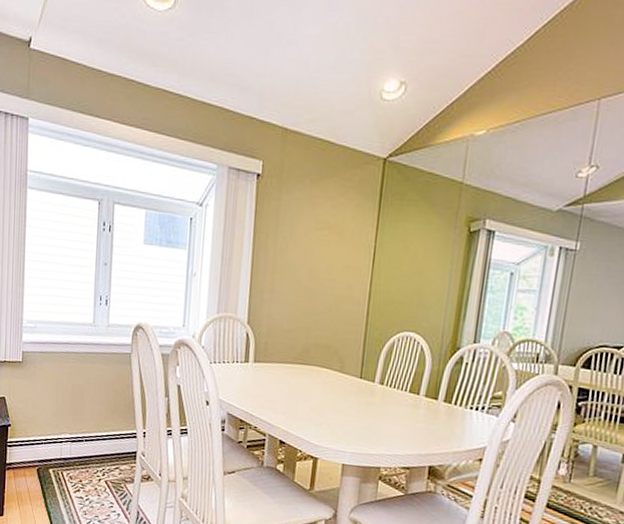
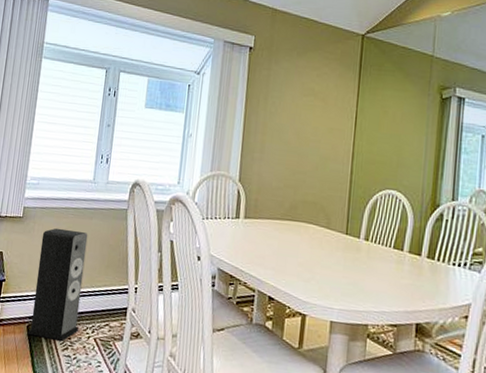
speaker: none [38,372,92,484] -> present [27,228,88,341]

